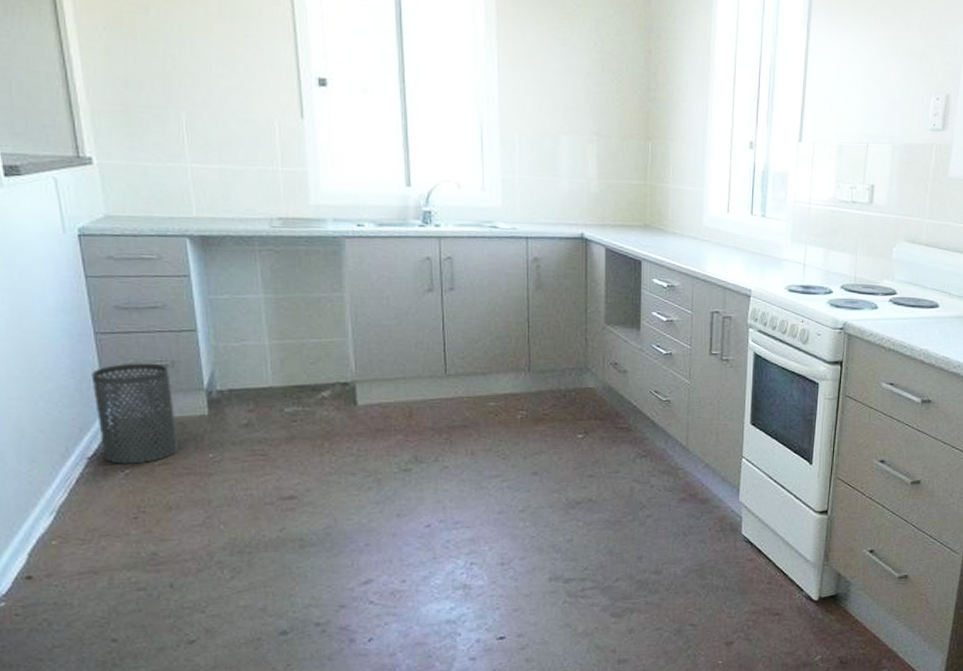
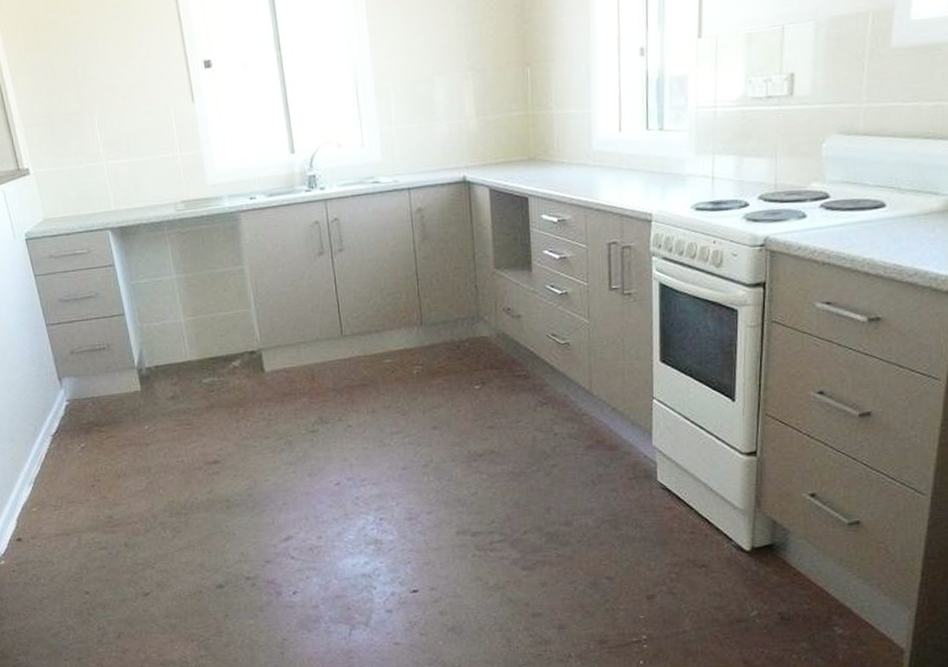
trash can: present [91,362,179,464] -> none [47,347,121,439]

